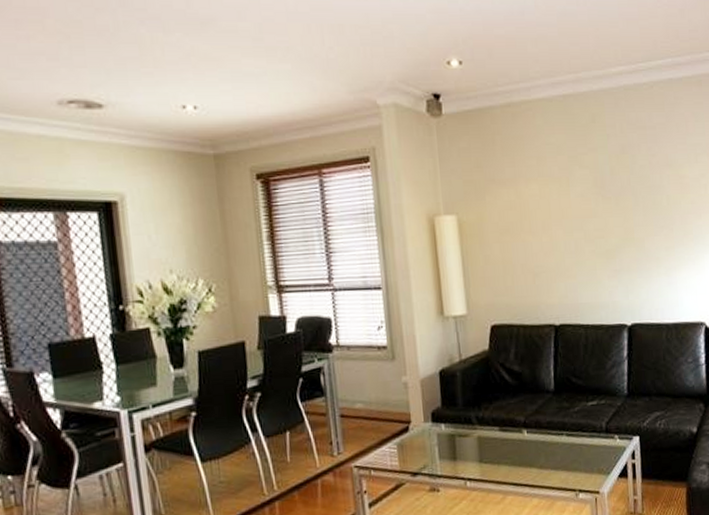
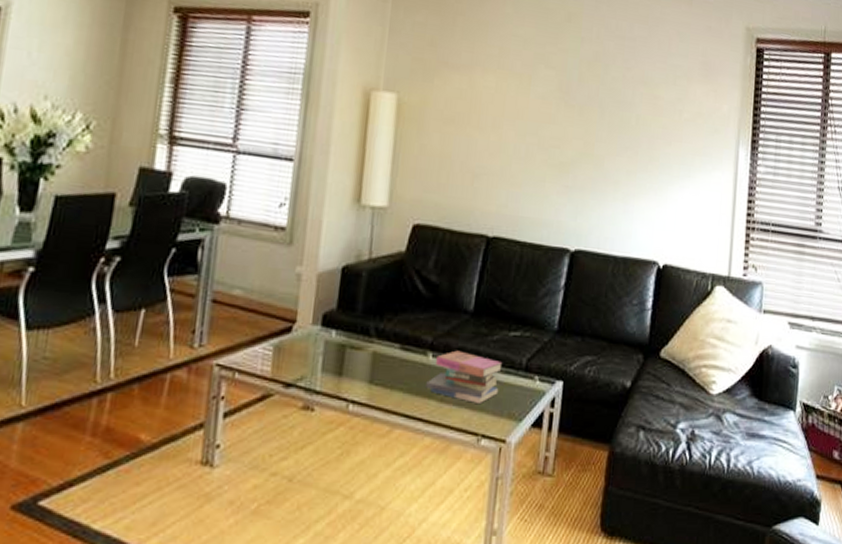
books: none [526,424,587,465] -> present [426,350,503,403]

